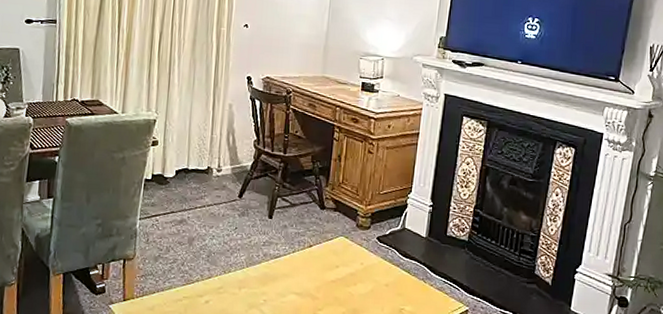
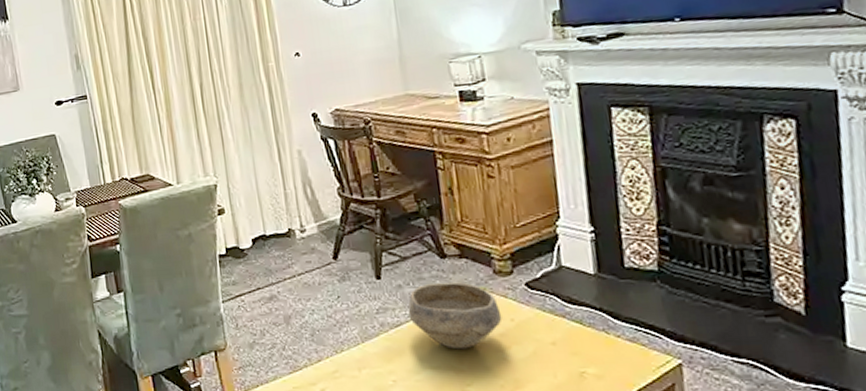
bowl: none [287,228,355,282] -> present [408,282,502,350]

